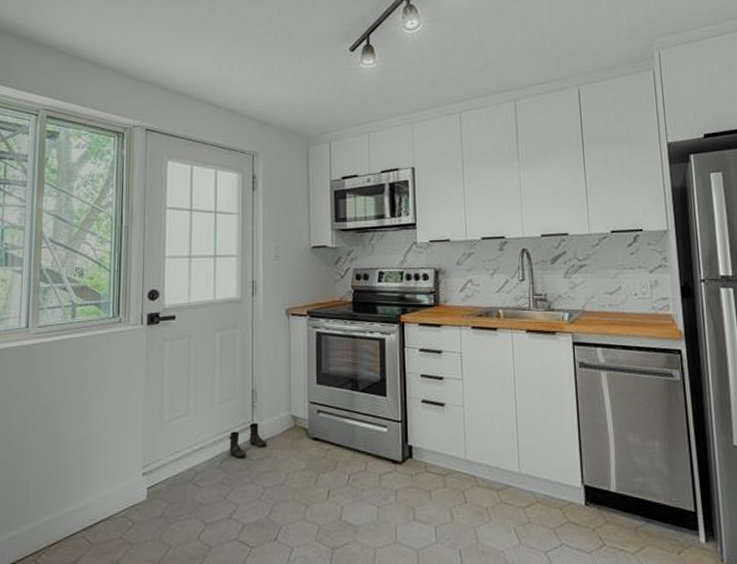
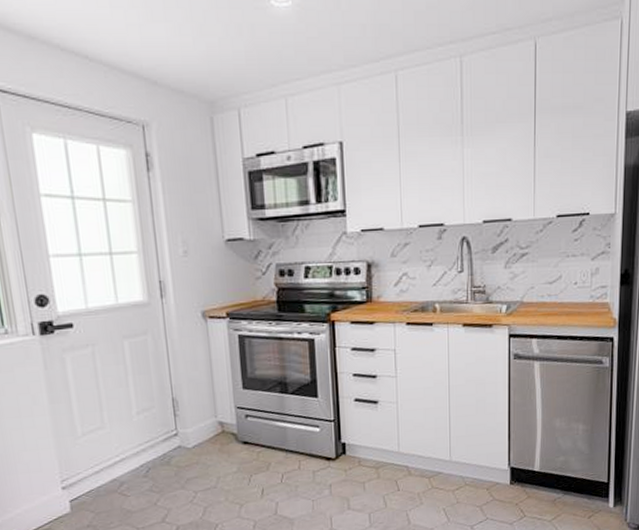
boots: present [229,422,268,458] -> none [152,430,195,466]

